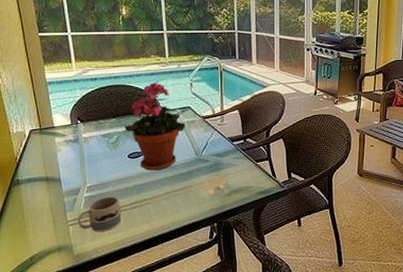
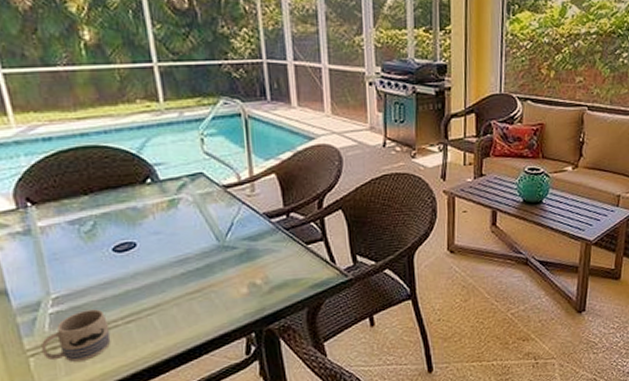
potted plant: present [124,82,186,171] -> none [103,139,199,268]

